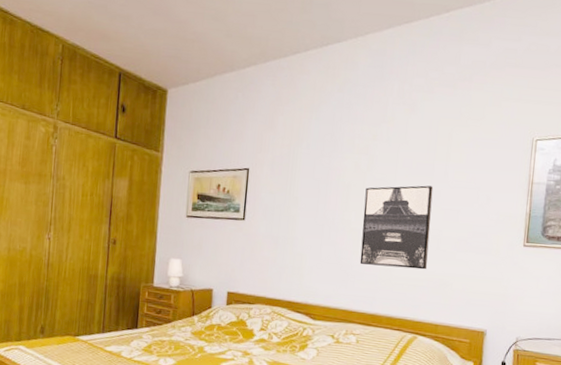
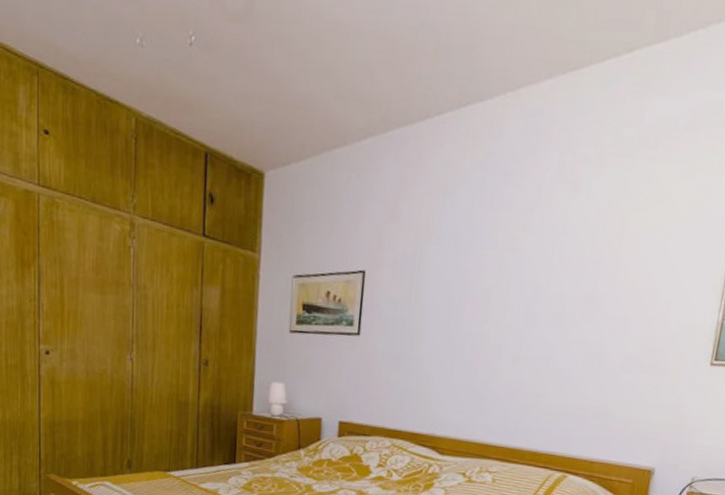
wall art: present [359,185,434,270] -> none [499,288,598,395]

